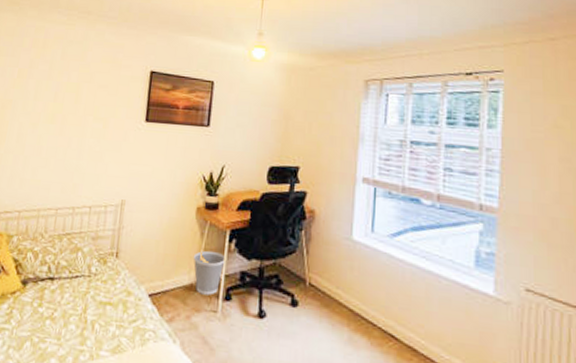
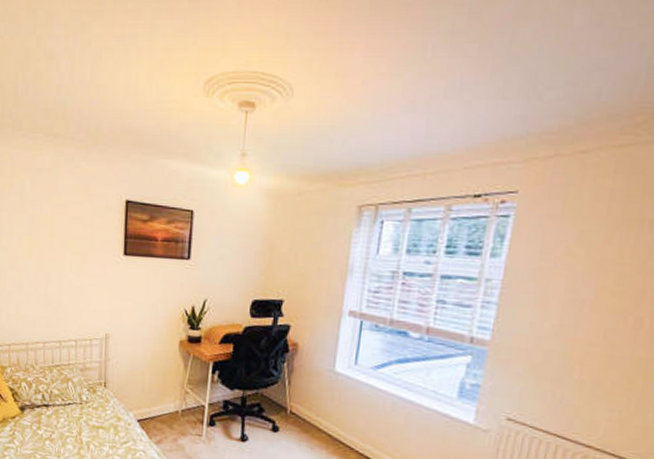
wastebasket: present [193,250,226,296] -> none [177,381,209,421]

